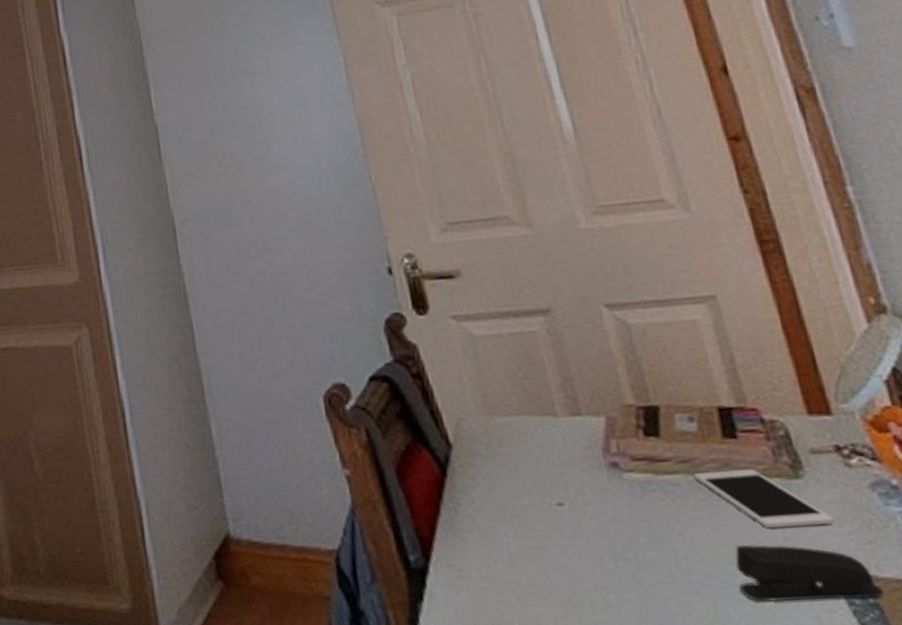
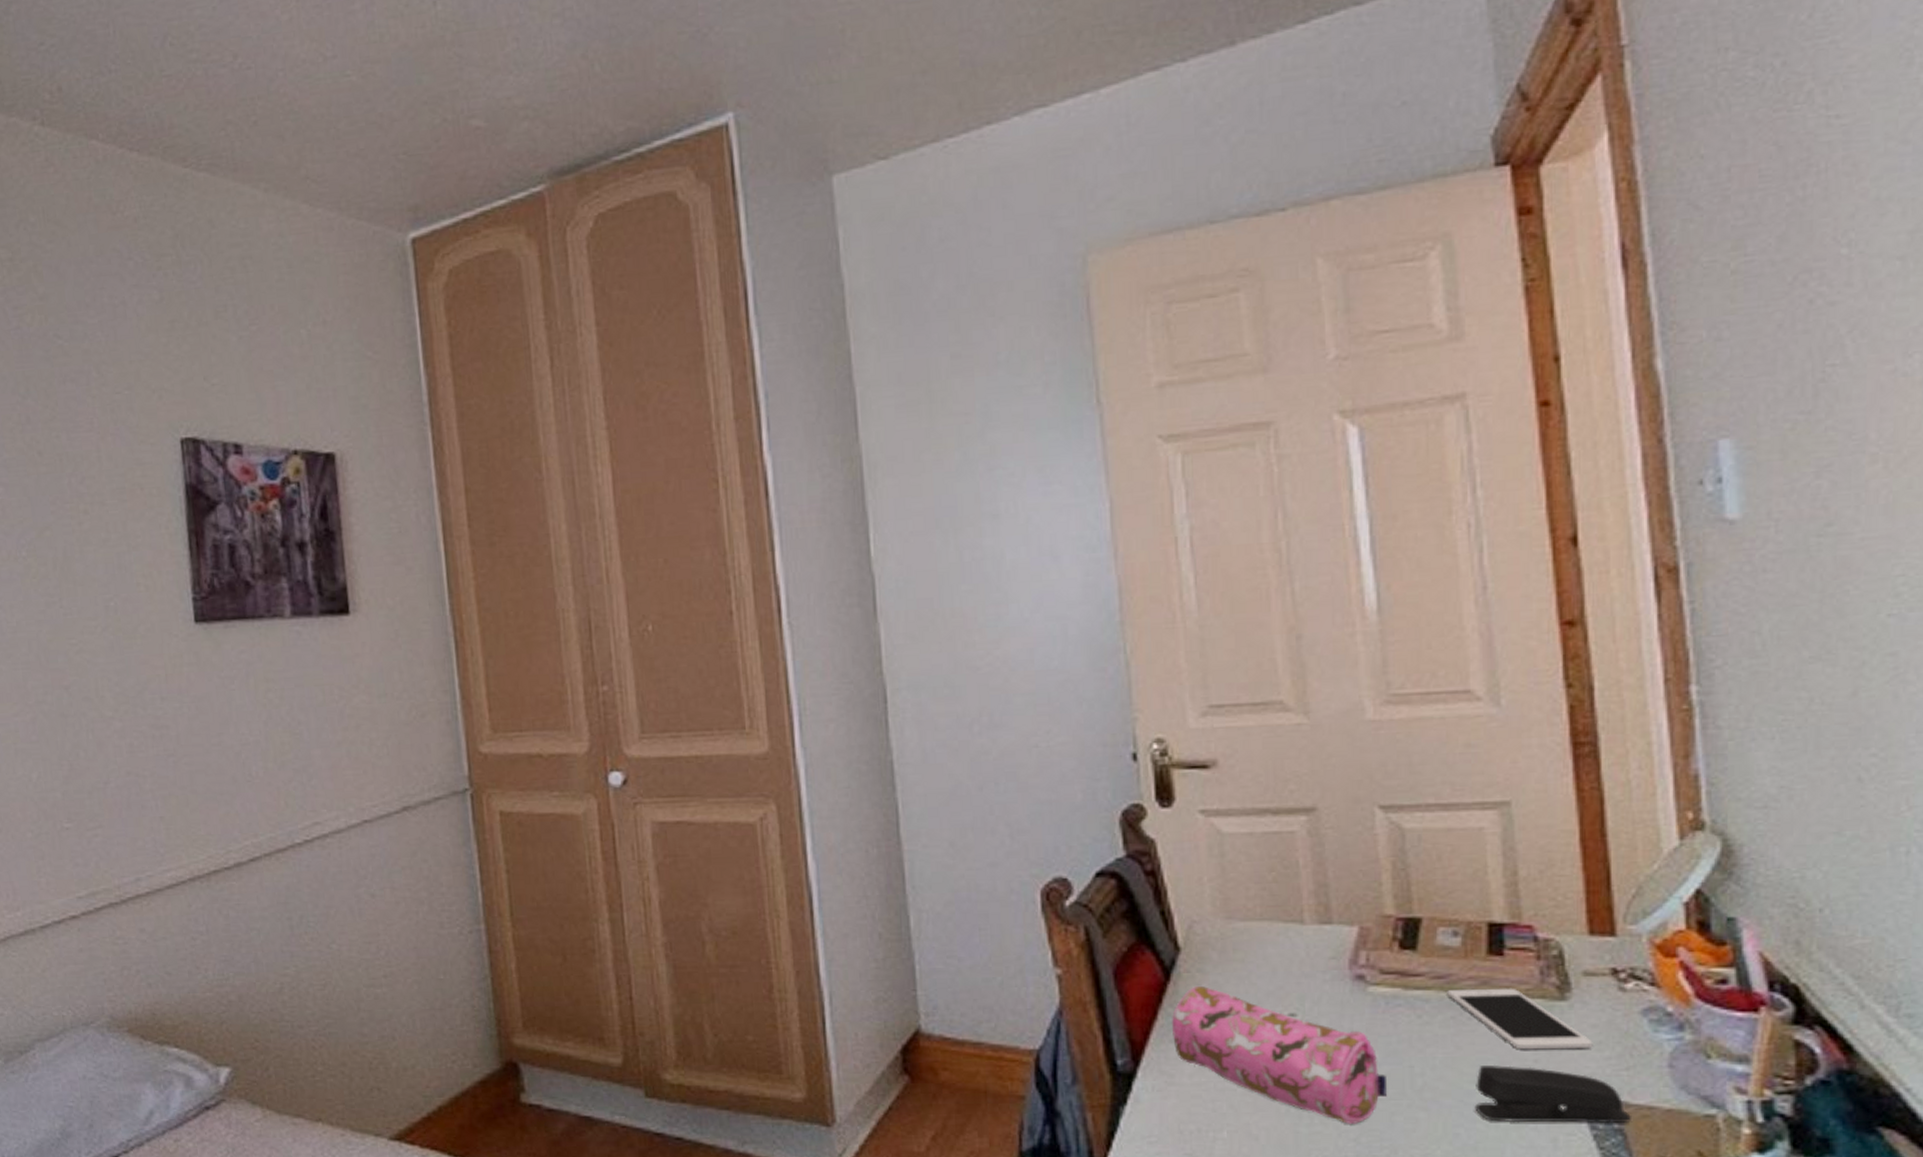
pencil case: none [453,480,659,611] -> present [1172,985,1388,1124]

